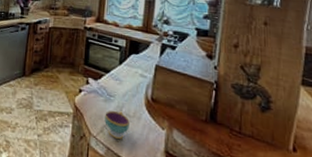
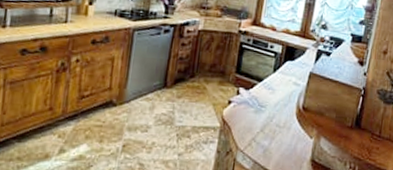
teacup: present [105,110,129,139] -> none [253,121,279,151]

